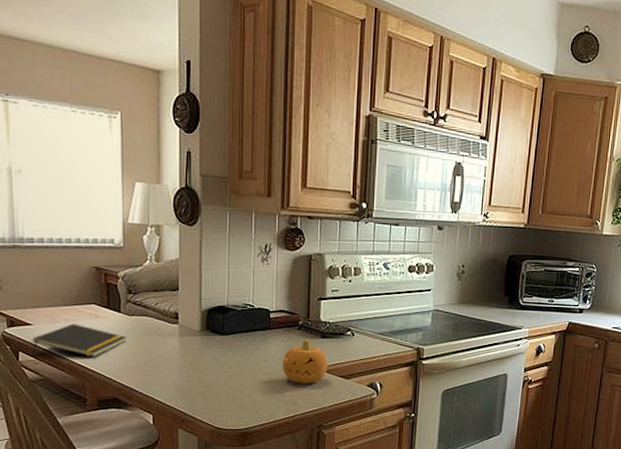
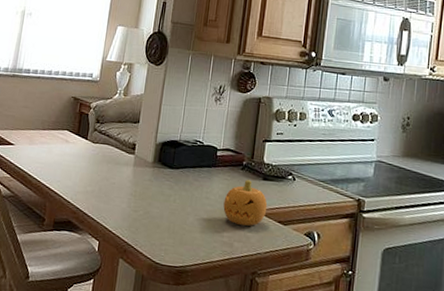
notepad: present [32,323,127,357] -> none [9,146,89,180]

